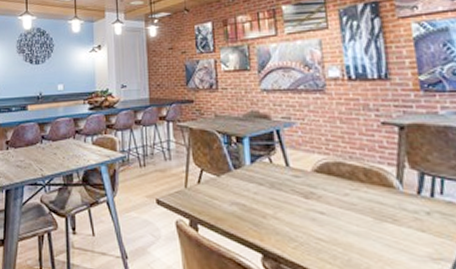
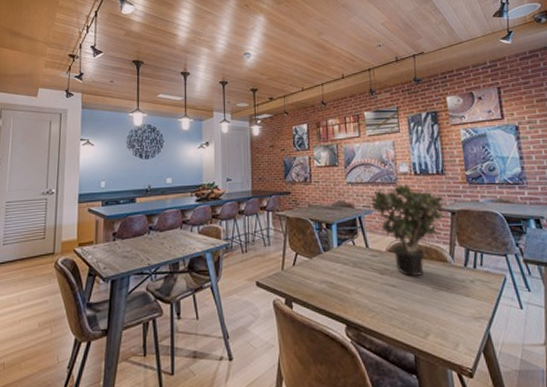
potted plant: none [289,91,392,203] -> present [369,183,447,276]

